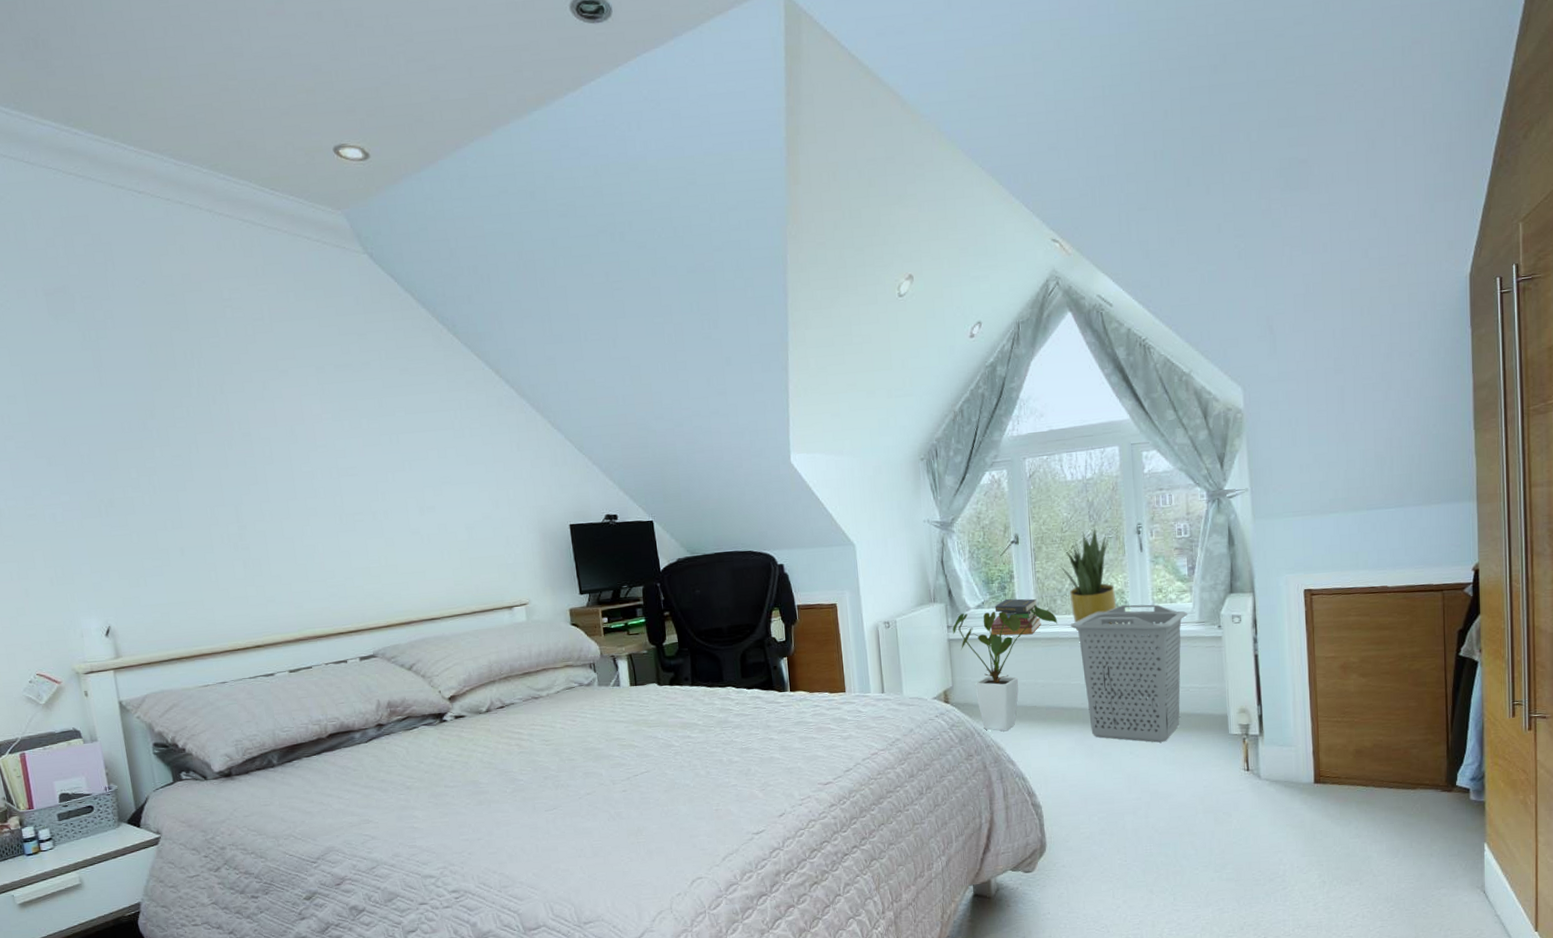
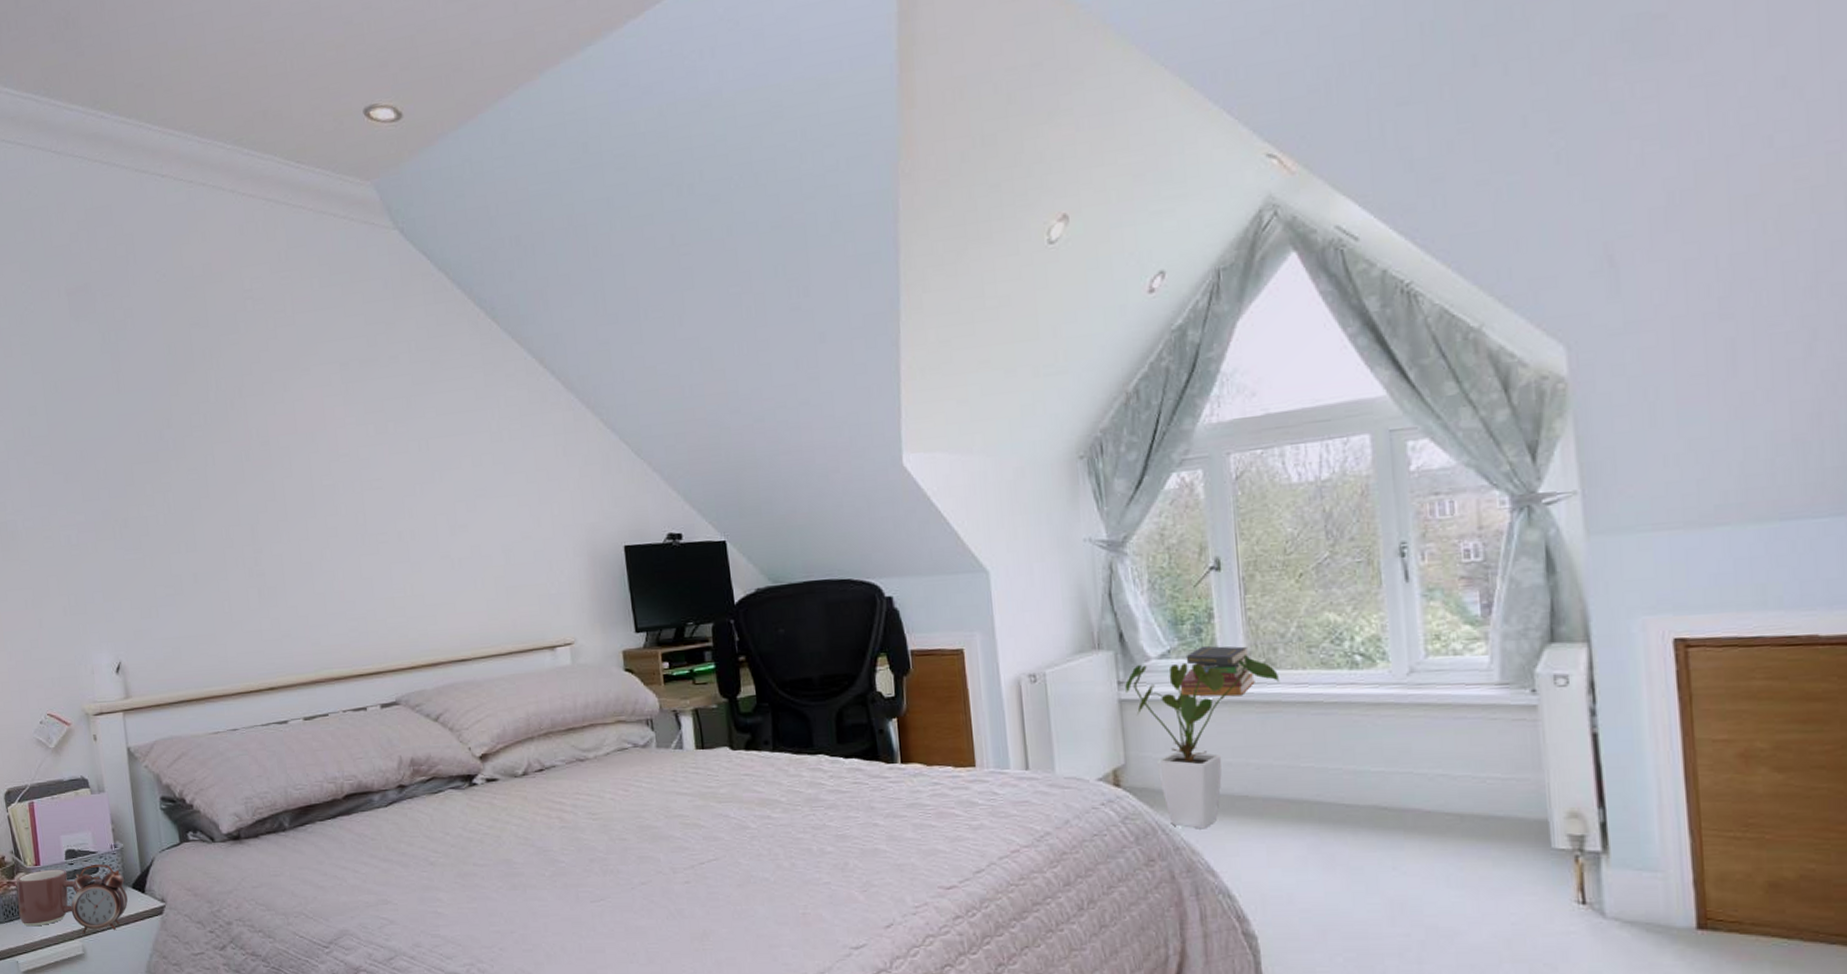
mug: none [9,811,77,864] -> present [16,869,82,927]
alarm clock: none [66,804,124,867] -> present [71,864,128,934]
planter: present [1058,528,1118,631] -> none [1280,548,1371,692]
laundry basket: present [1070,604,1188,743] -> none [1298,656,1483,856]

